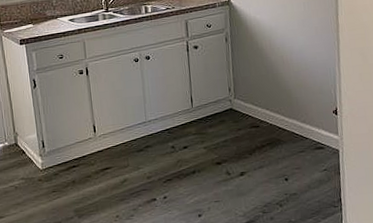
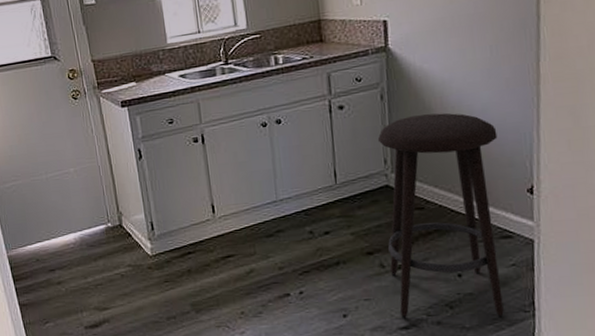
stool: none [223,52,320,217] -> present [377,112,504,319]

